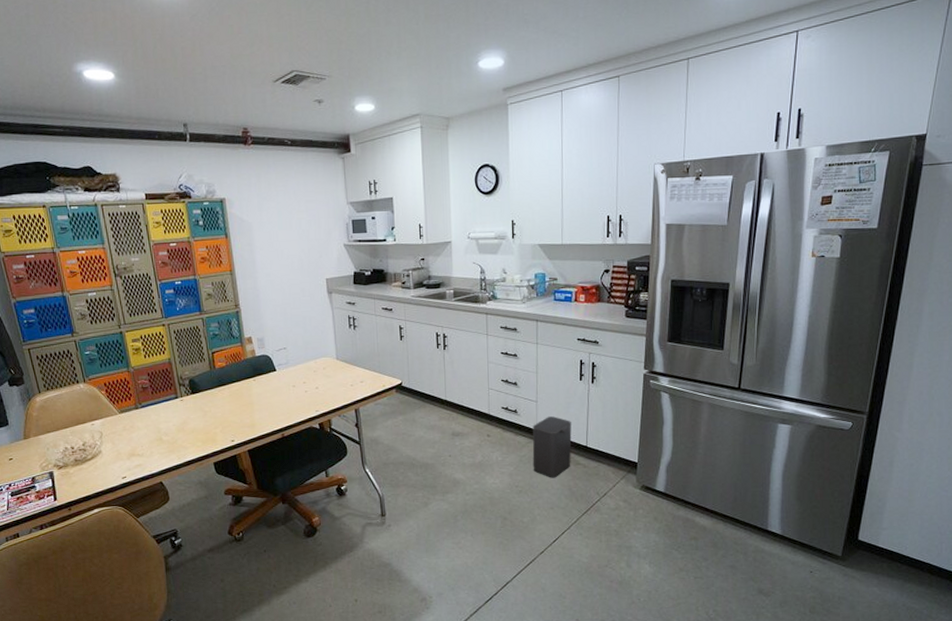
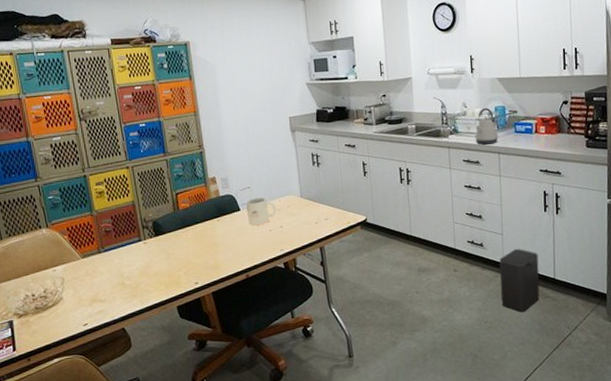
mug: none [282,359,312,387] -> present [246,197,277,226]
kettle: none [513,274,538,313] -> present [475,107,499,146]

